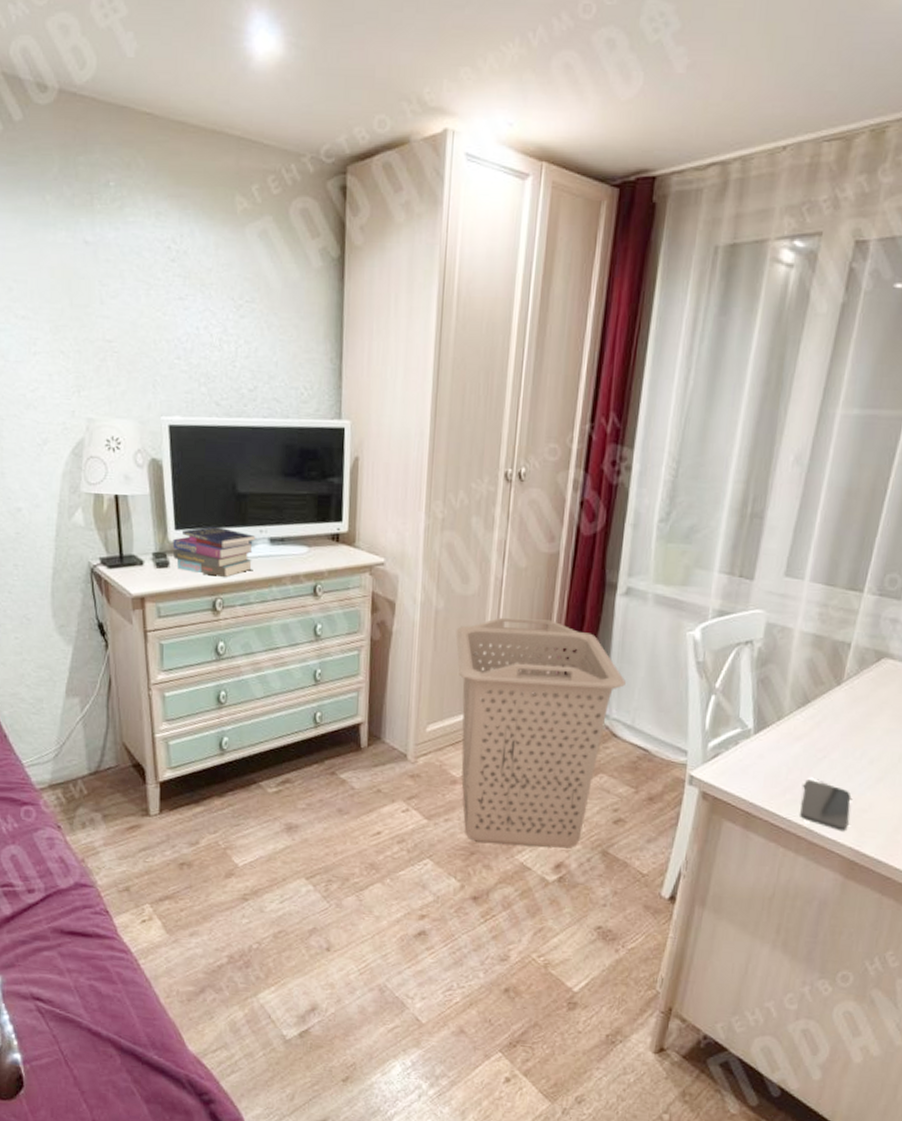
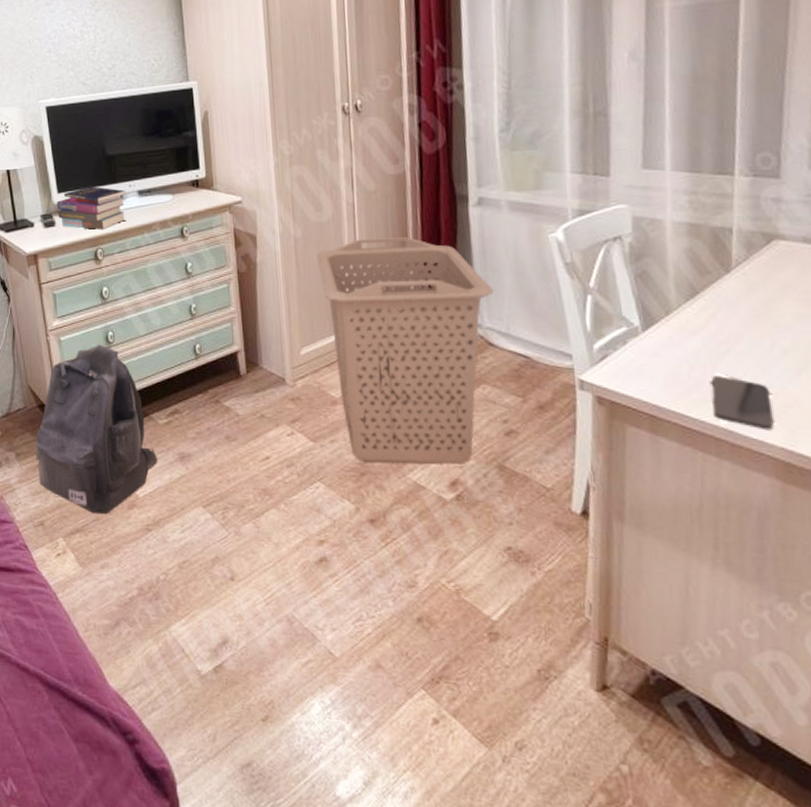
backpack: none [126,703,263,881] -> present [35,344,158,514]

